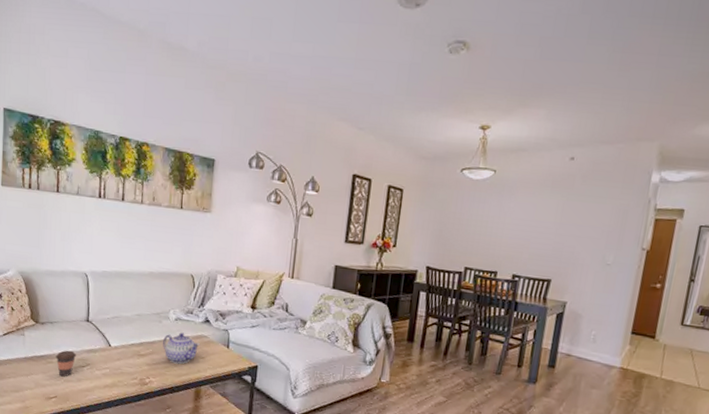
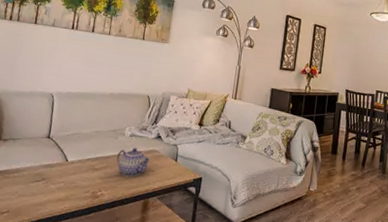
coffee cup: present [55,350,77,377] -> none [13,165,34,192]

